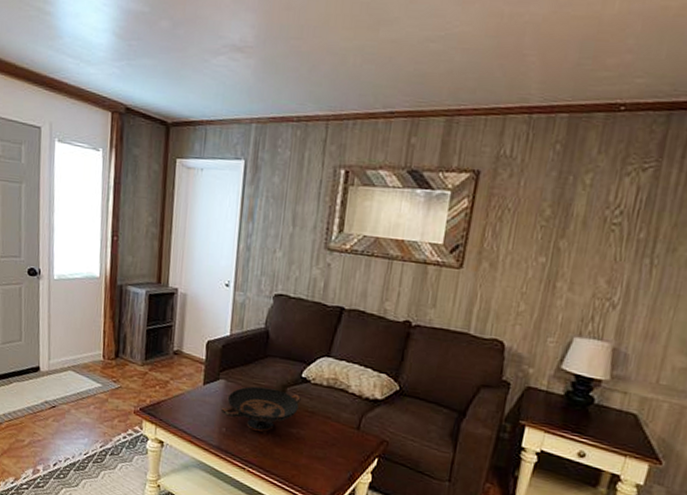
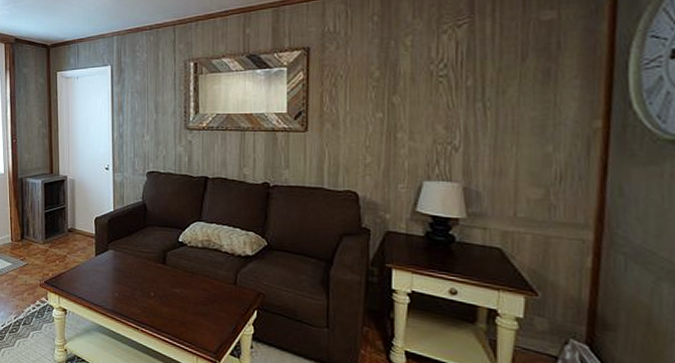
decorative bowl: present [220,386,301,432] -> none [112,253,180,294]

